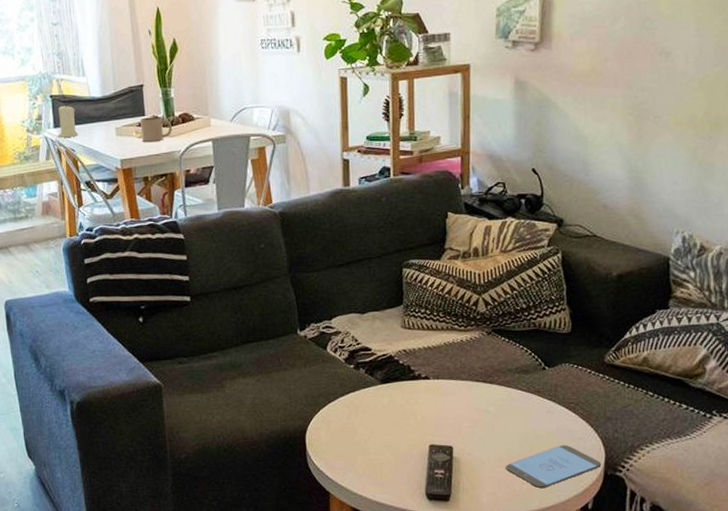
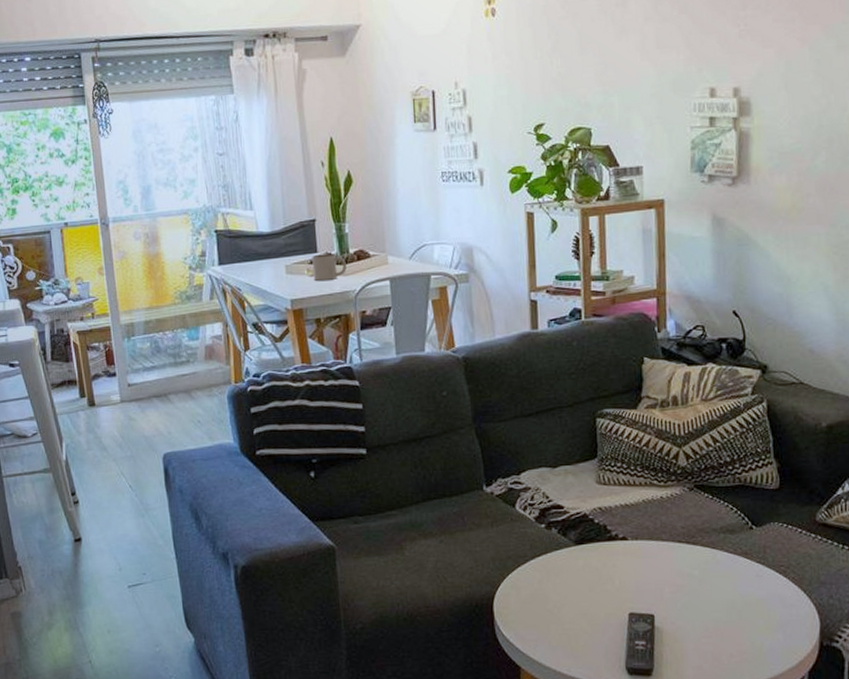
candle: present [57,105,78,138] -> none [222,240,245,276]
smartphone: present [506,445,602,488] -> none [712,613,817,660]

